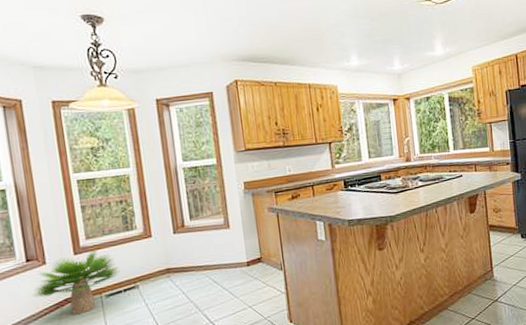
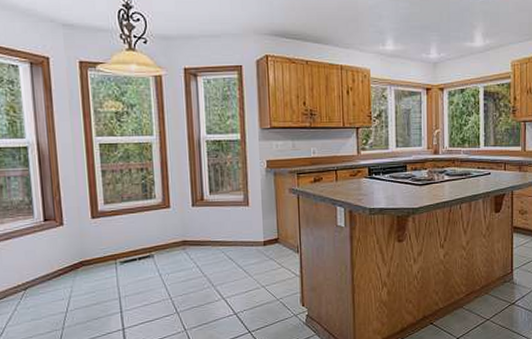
potted plant: present [32,248,121,315] -> none [47,214,137,278]

